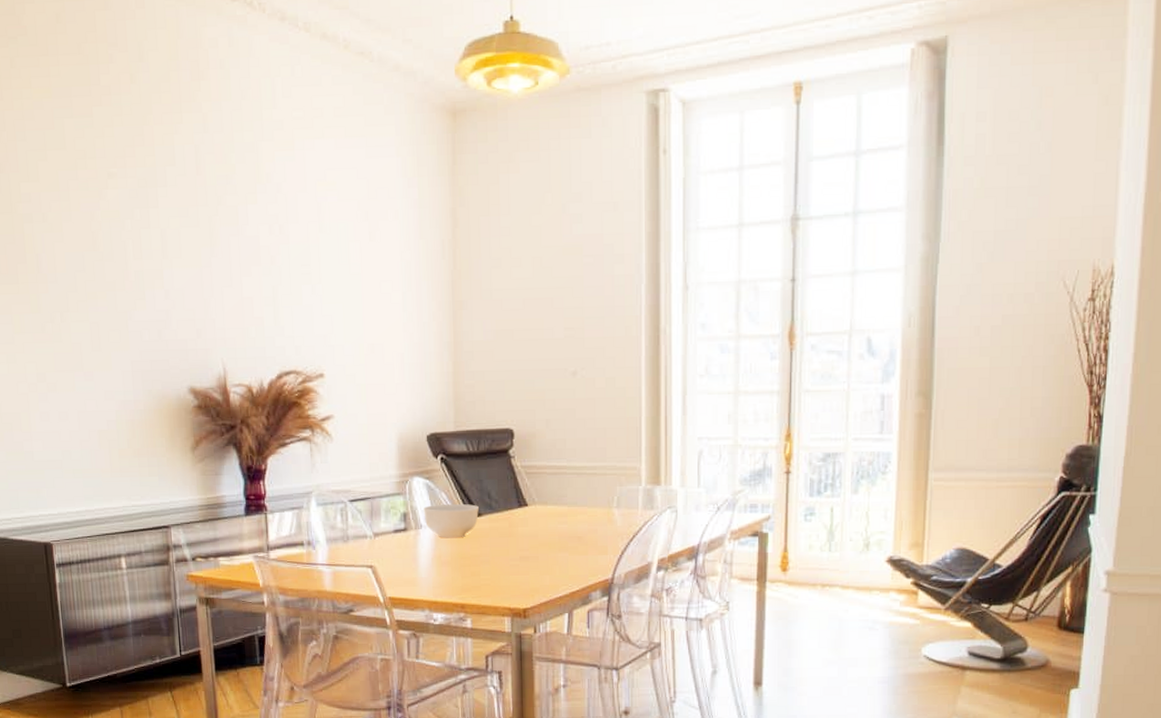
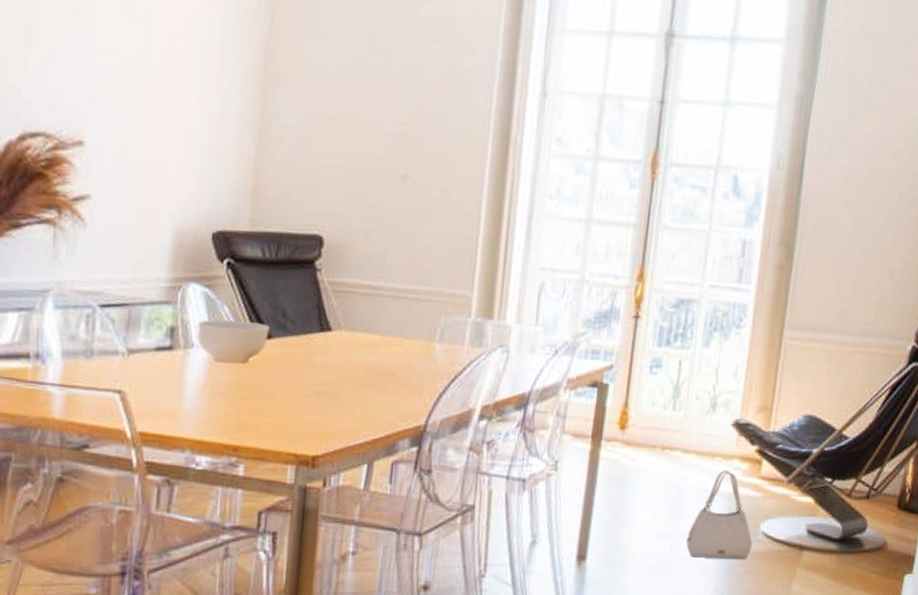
handbag: none [853,602,916,680] -> present [686,470,753,559]

